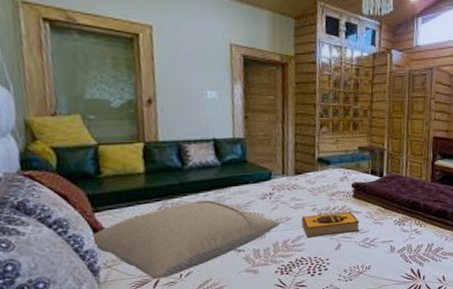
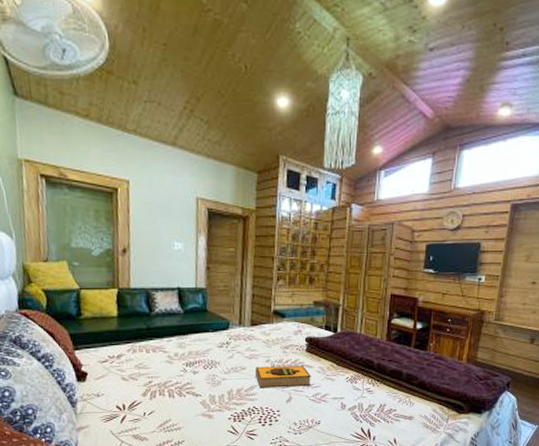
pillow: present [91,200,280,280] -> none [72,345,235,416]

